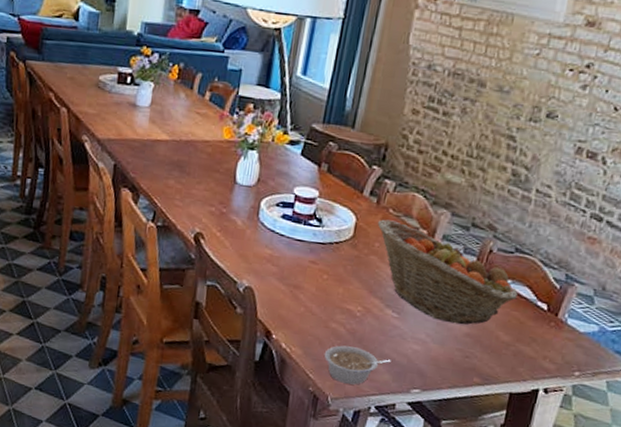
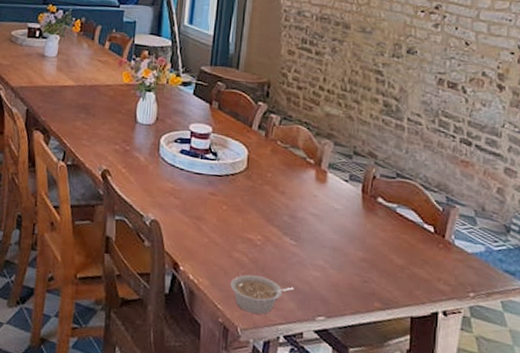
fruit basket: present [377,219,518,325] -> none [268,151,405,250]

